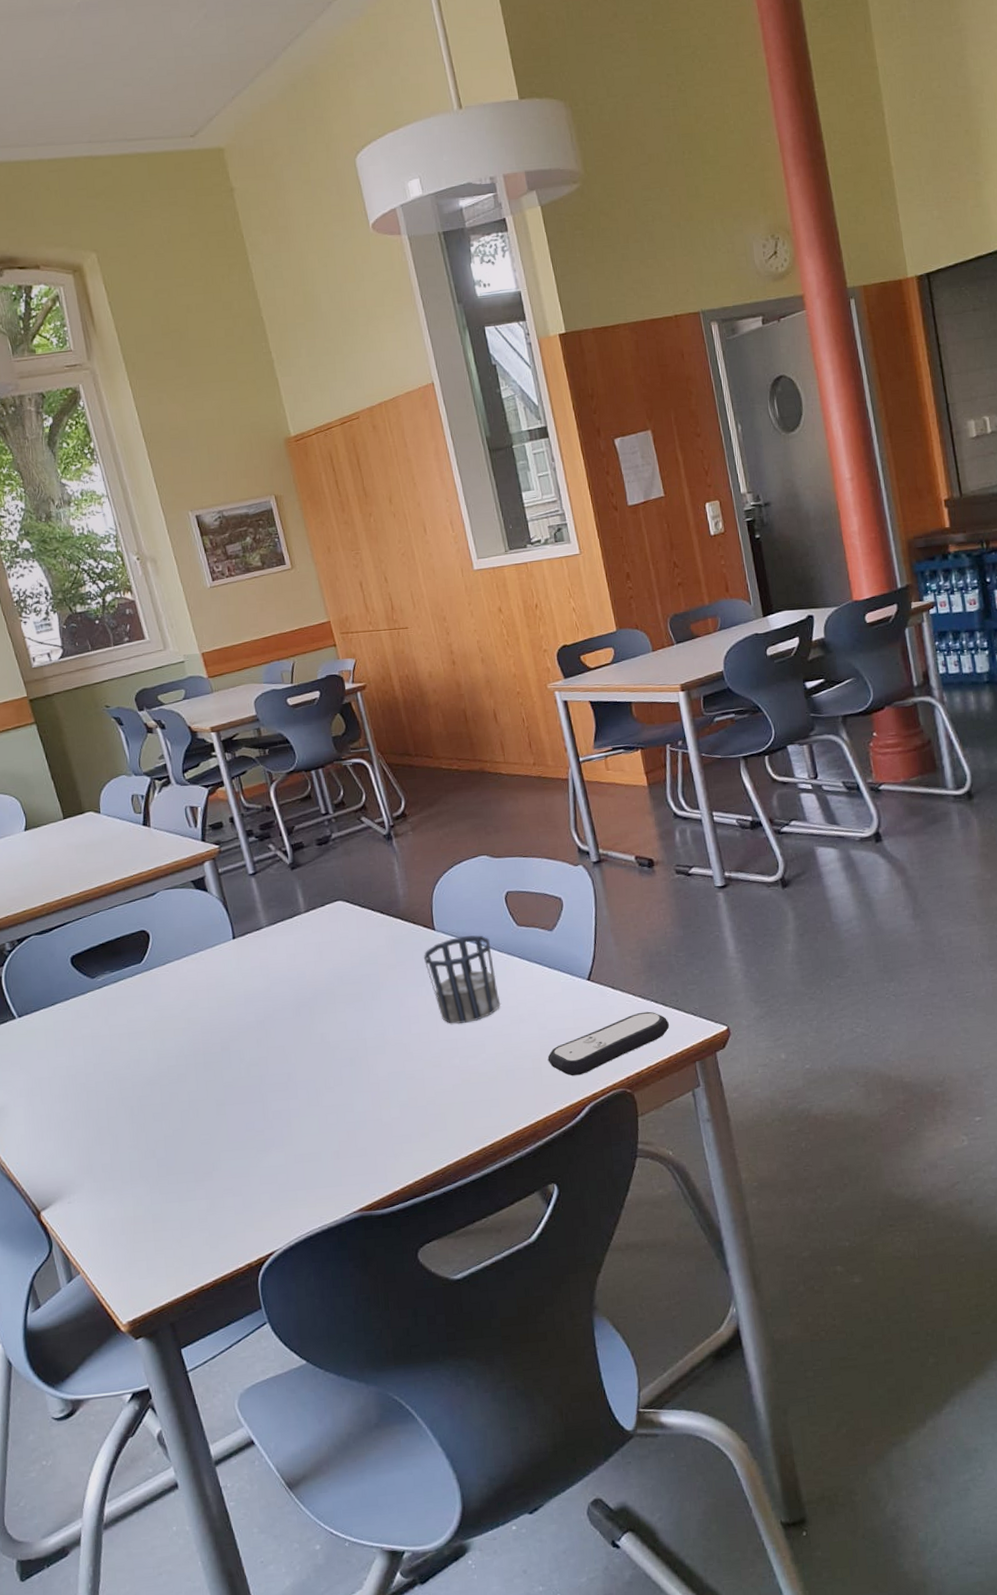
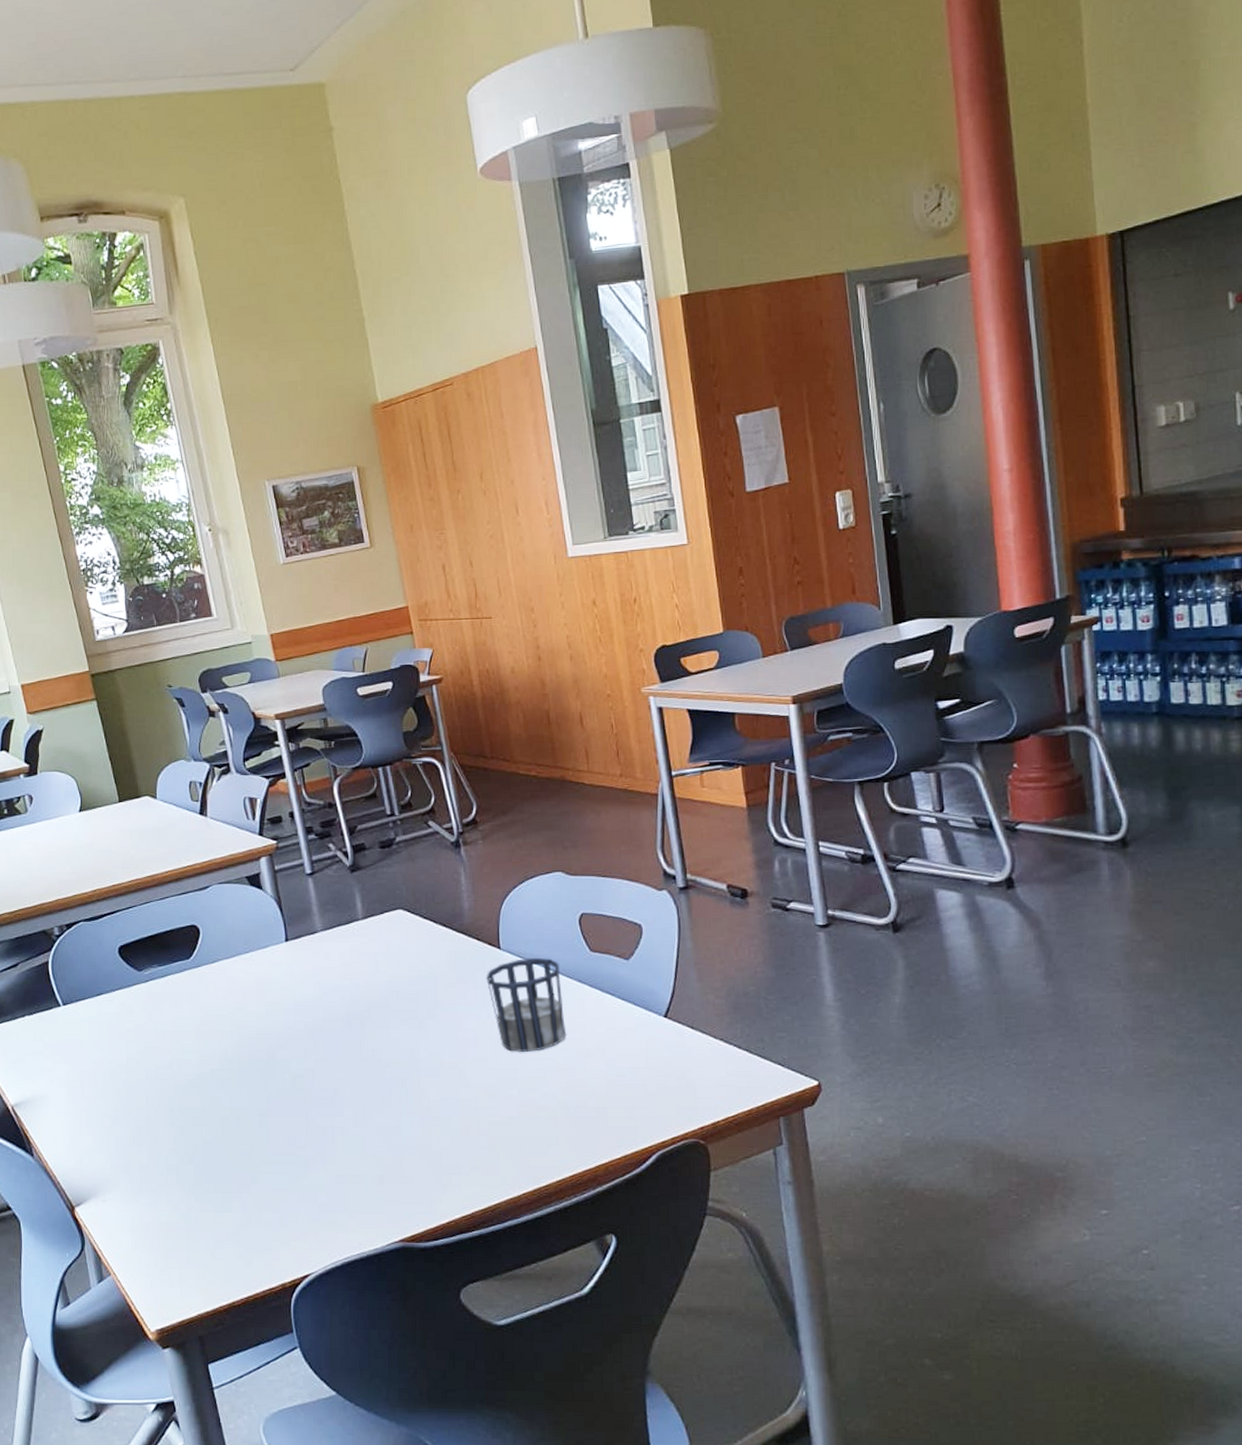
remote control: present [547,1011,670,1076] -> none [614,1057,753,1120]

